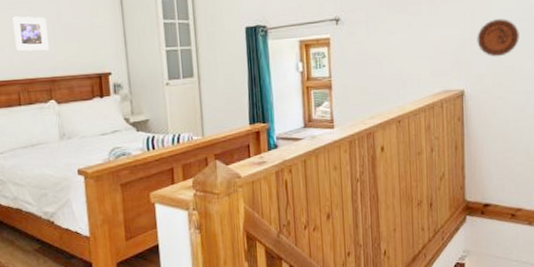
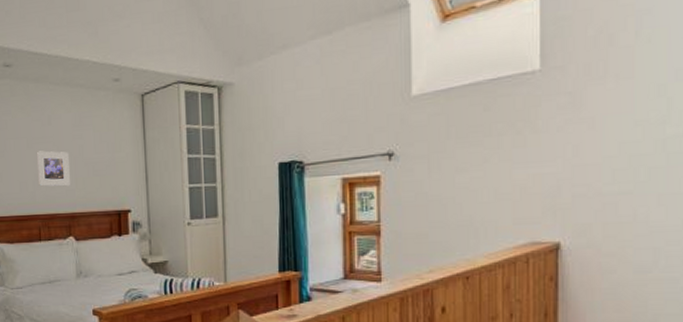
decorative plate: present [477,19,519,57] -> none [581,153,646,202]

